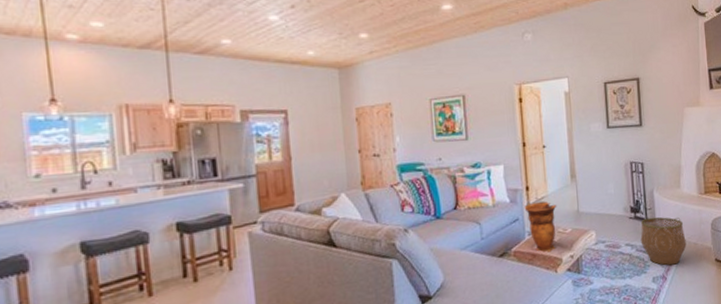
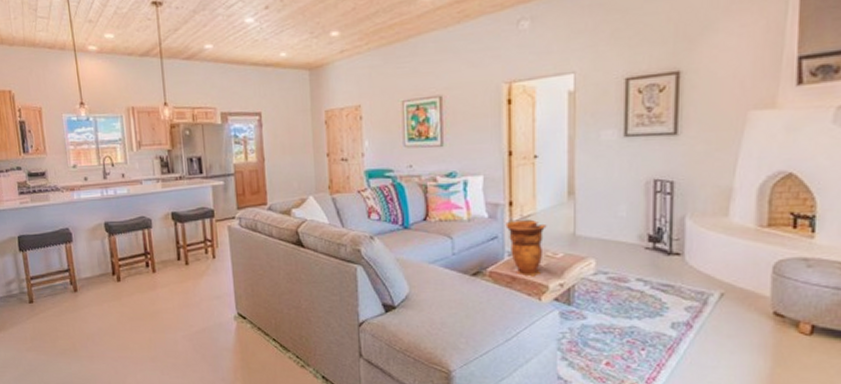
basket: present [640,217,687,266] -> none [658,250,729,311]

